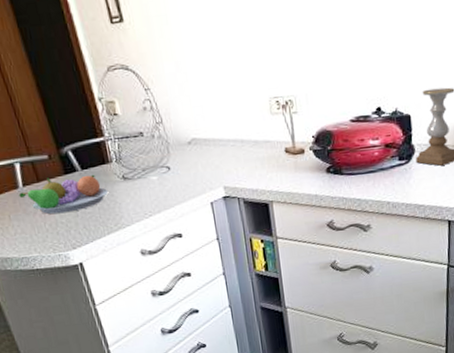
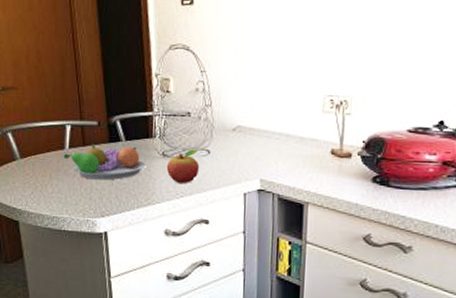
fruit: none [129,167,163,203] -> present [166,149,200,183]

